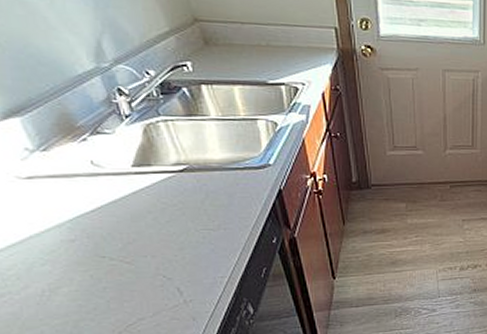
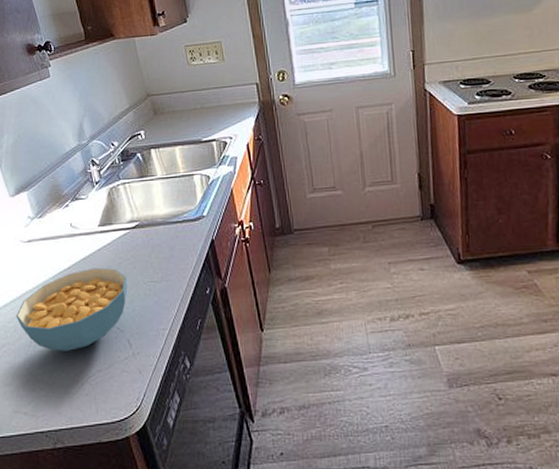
cereal bowl: none [17,212,175,300] -> present [16,267,128,351]

